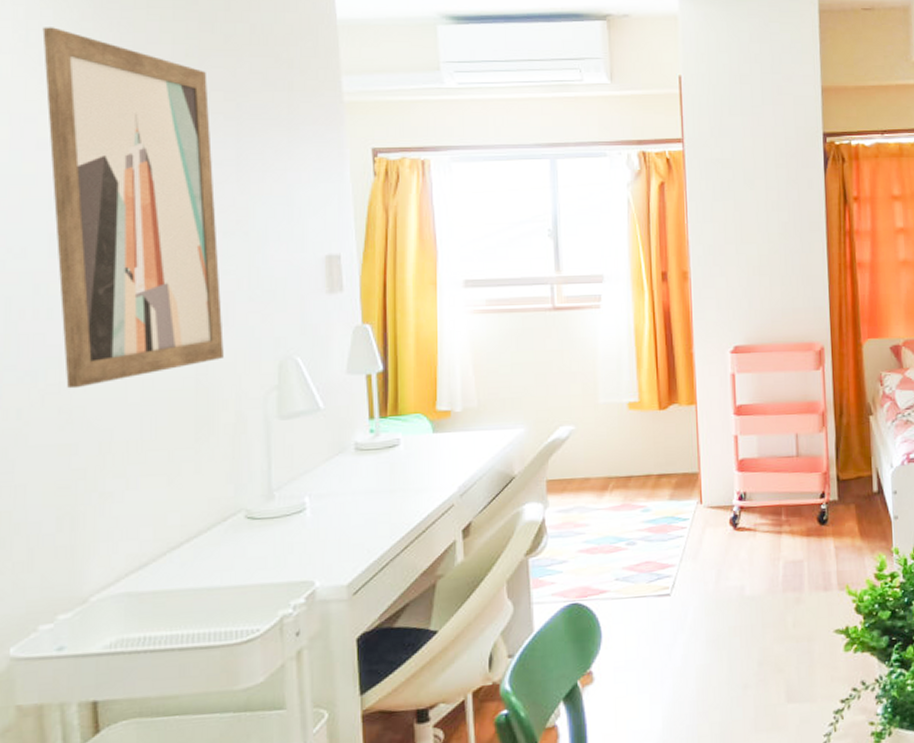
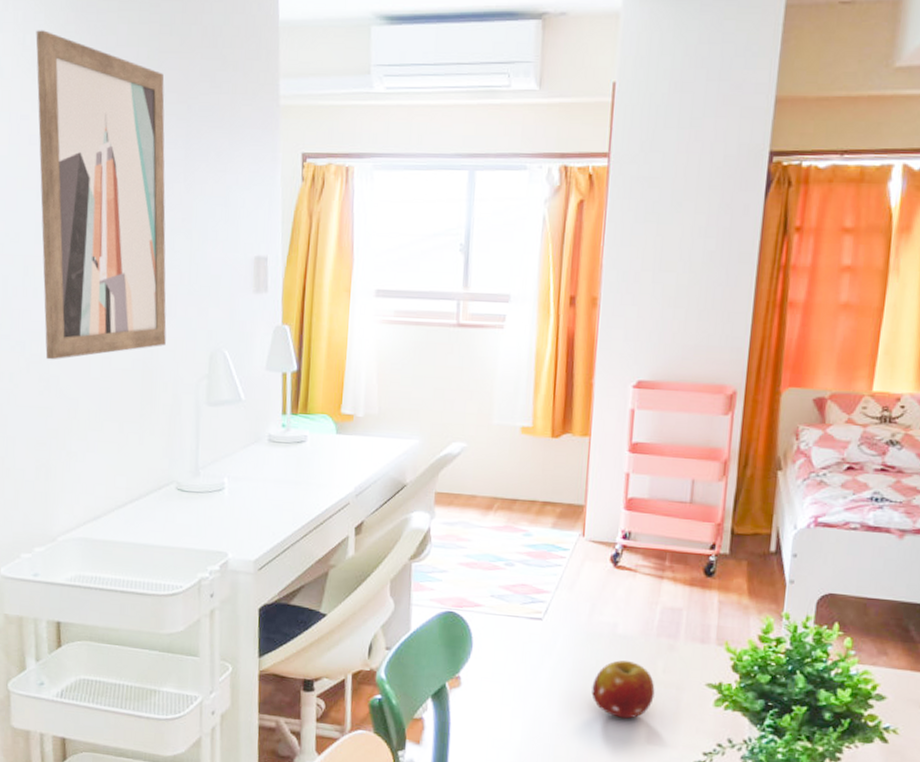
fruit: none [727,621,788,682] -> present [591,660,655,719]

